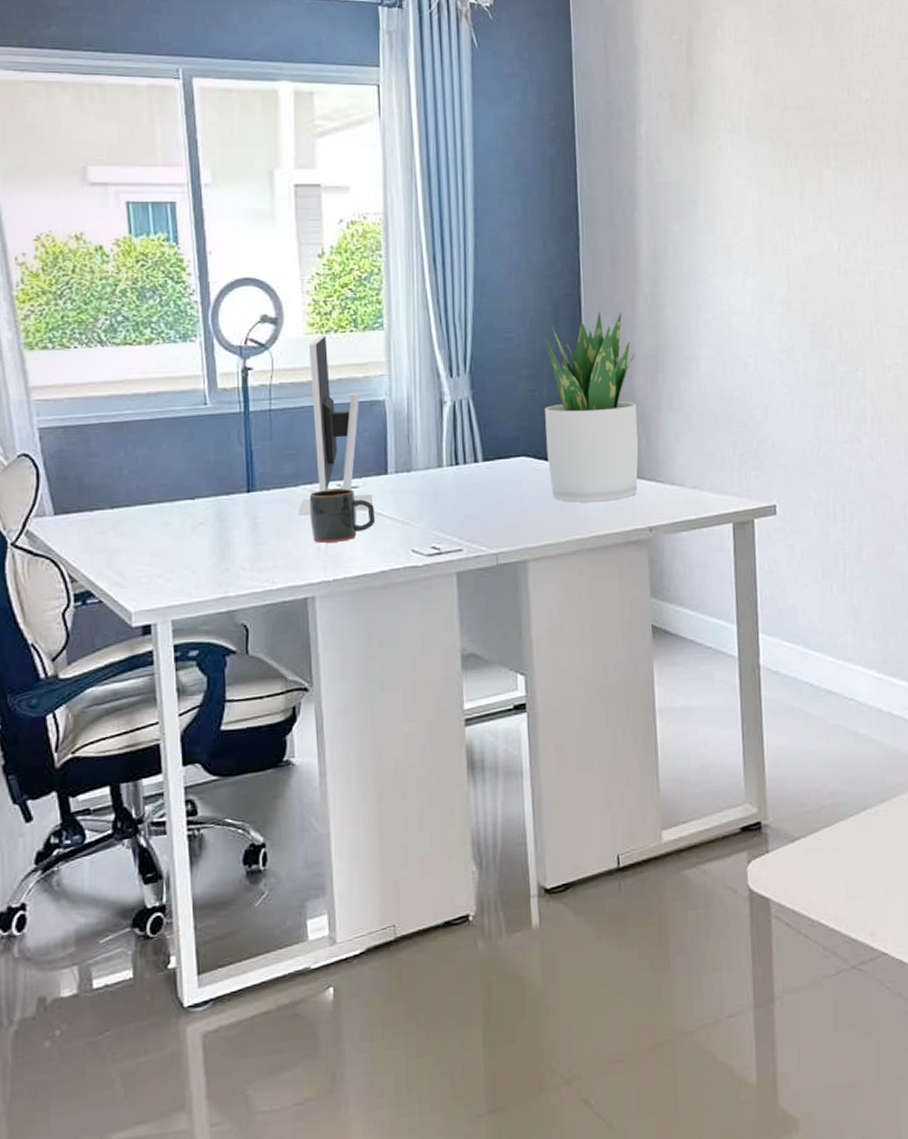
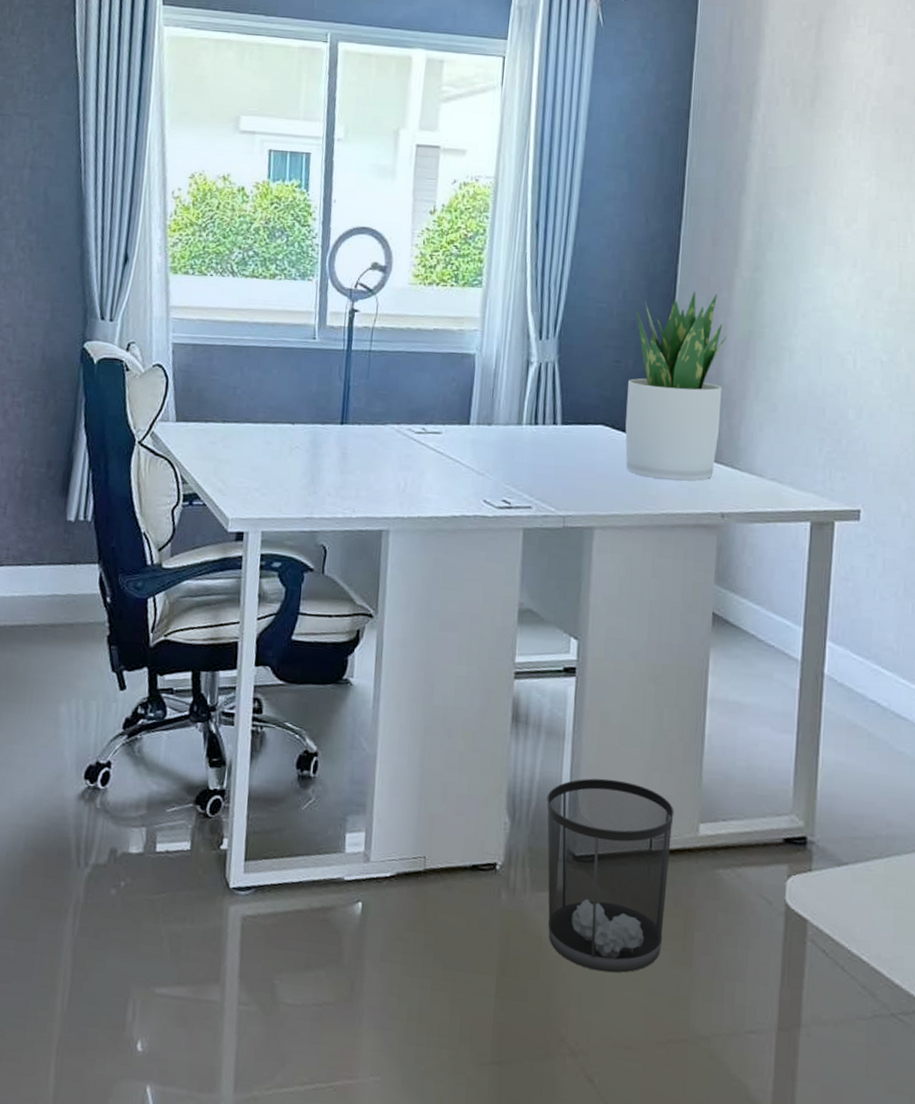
computer monitor: present [297,336,374,516] -> none [382,287,454,457]
mug: present [309,488,376,543] -> none [393,431,454,482]
waste bin: none [512,805,640,996] -> present [546,778,674,973]

